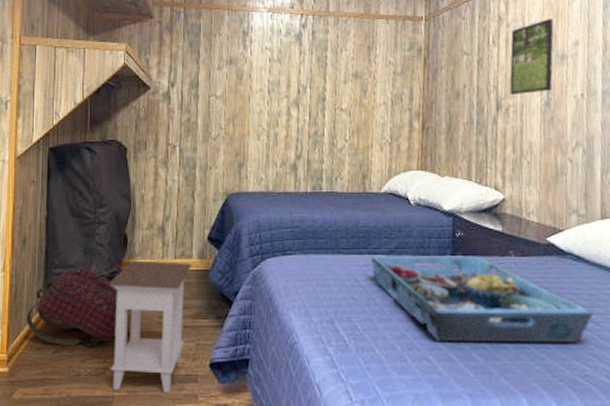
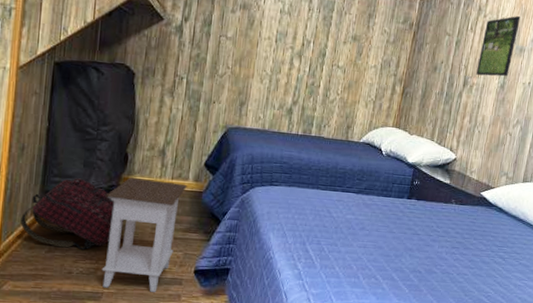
serving tray: present [370,256,594,344] -> none [342,193,503,273]

